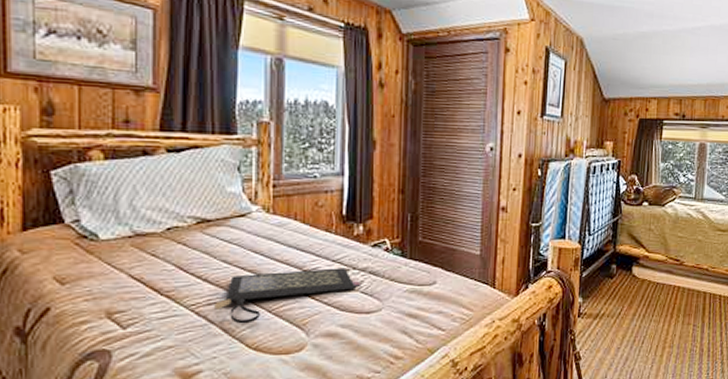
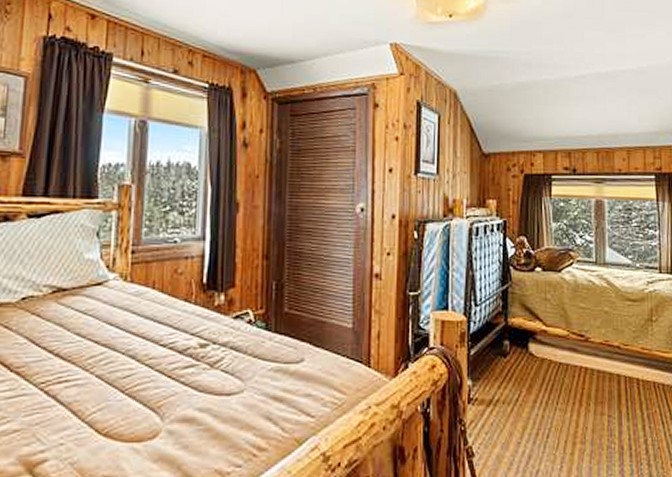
clutch bag: present [215,268,362,324] -> none [65,342,222,406]

